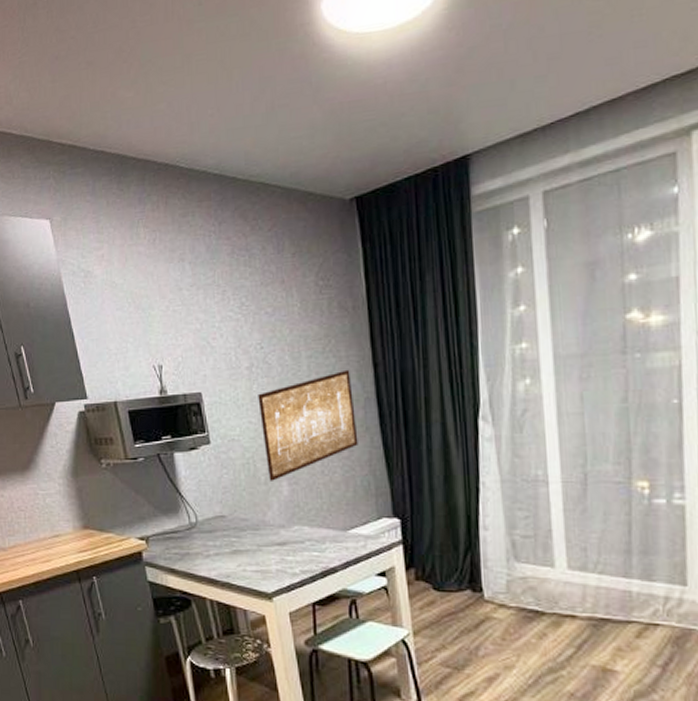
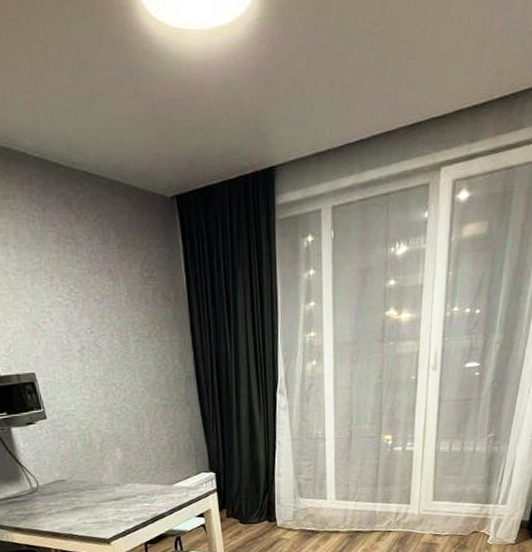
wall art: present [258,369,358,481] -> none [90,352,181,449]

